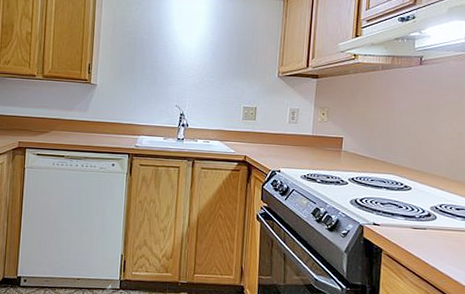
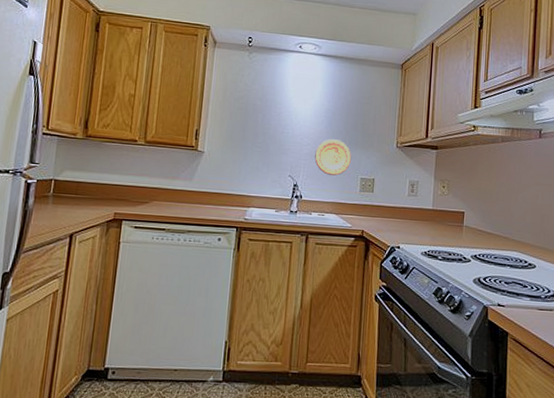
decorative plate: none [200,70,235,105] -> present [315,139,352,176]

